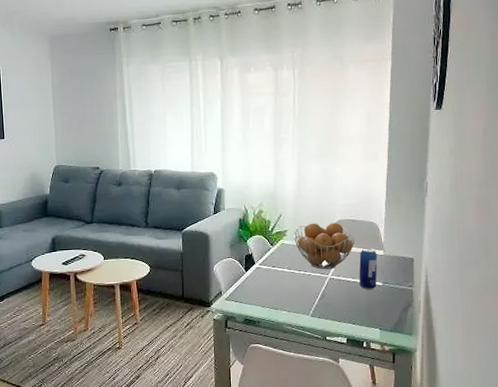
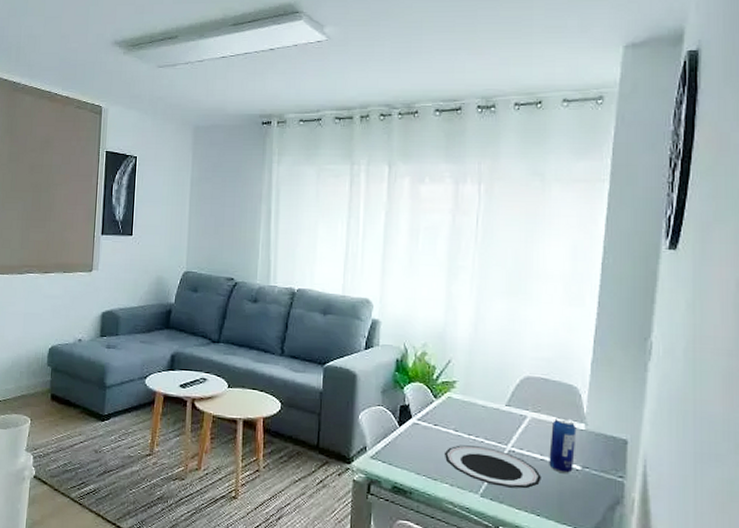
plate: none [281,278,355,307] -> present [444,445,541,489]
fruit basket: present [294,222,355,270] -> none [465,376,547,439]

